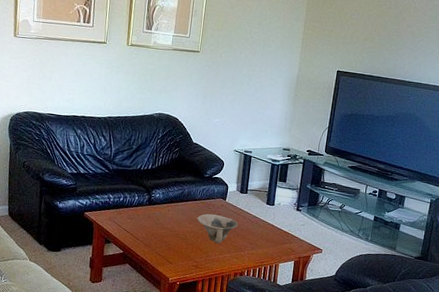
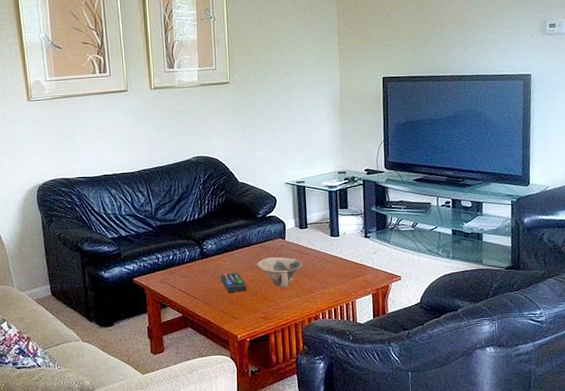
remote control: none [162,221,185,240] -> present [220,272,247,292]

